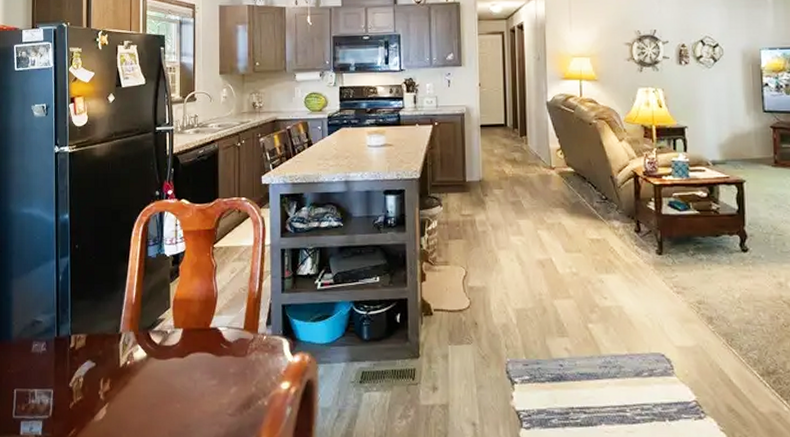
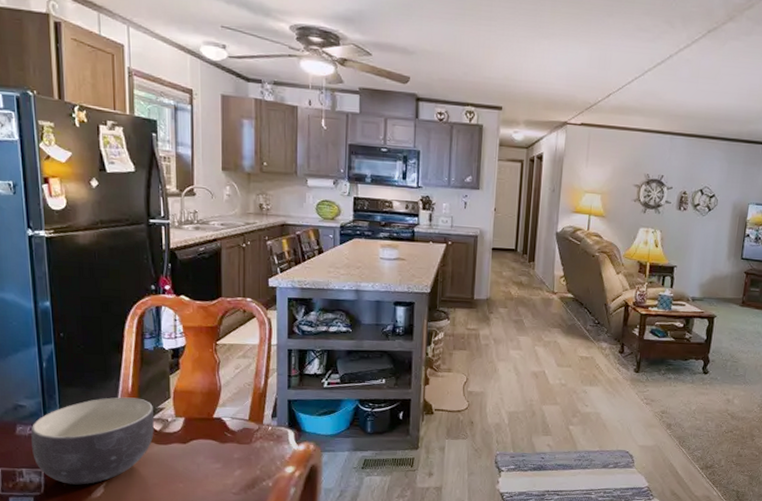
bowl: none [44,308,155,407] -> present [31,397,155,485]

